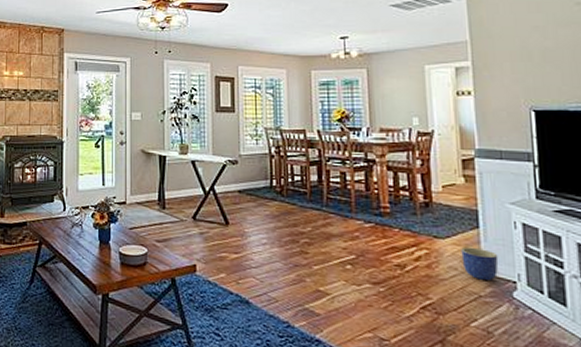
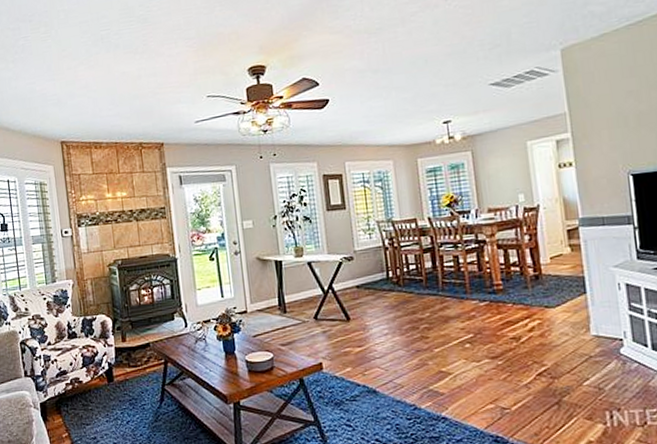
planter: present [461,246,499,280] -> none [571,312,606,341]

